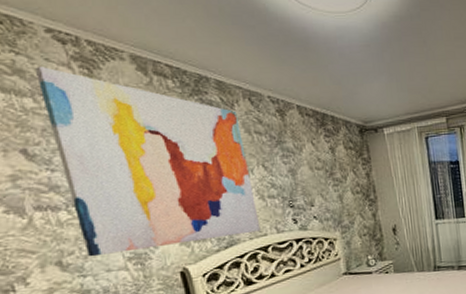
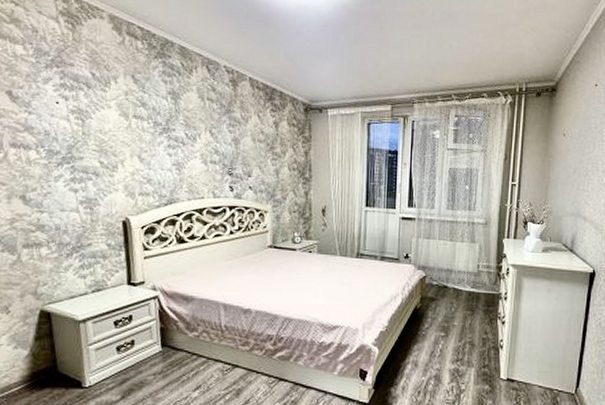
wall art: present [34,65,261,257] -> none [28,17,199,196]

